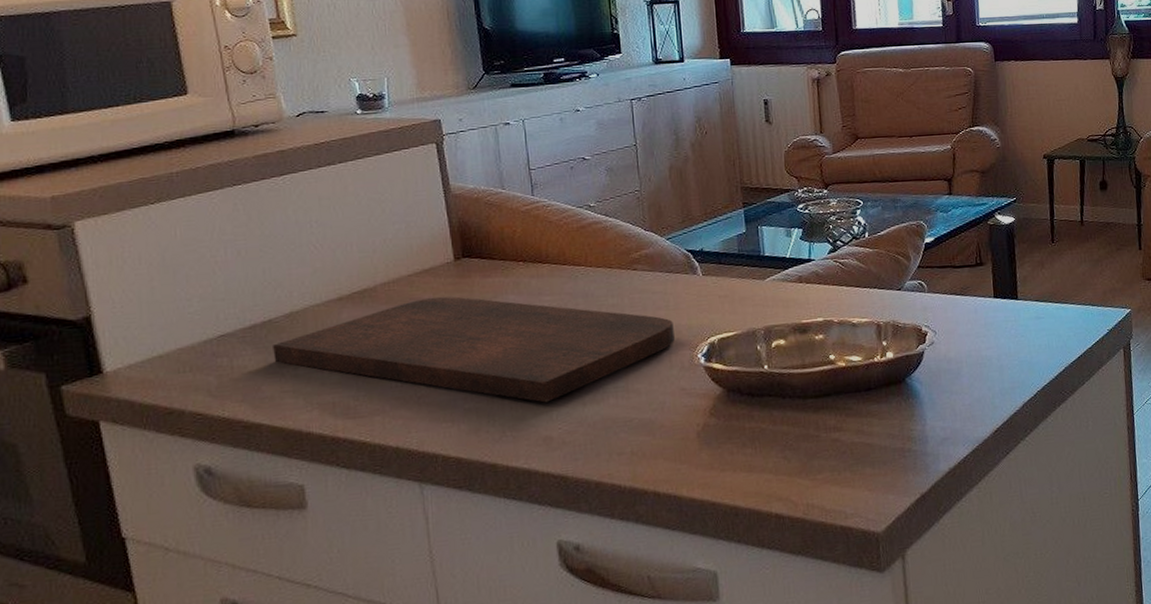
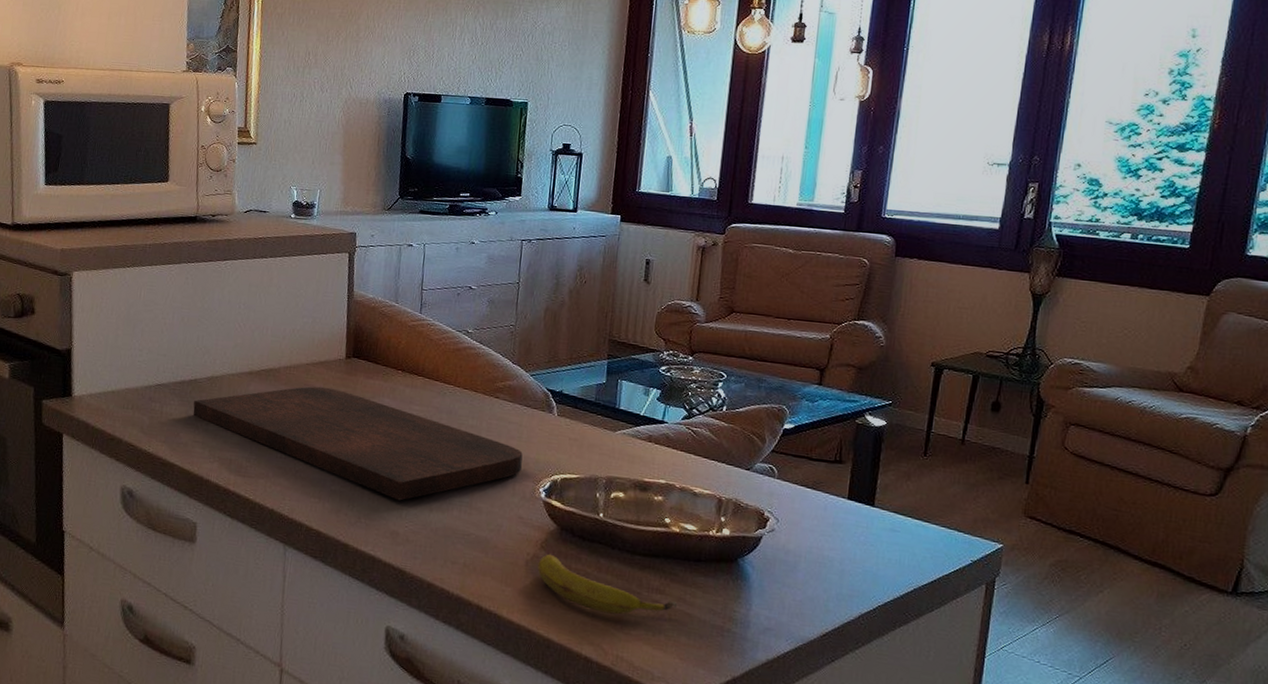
banana: none [710,419,857,465] -> present [537,554,678,615]

